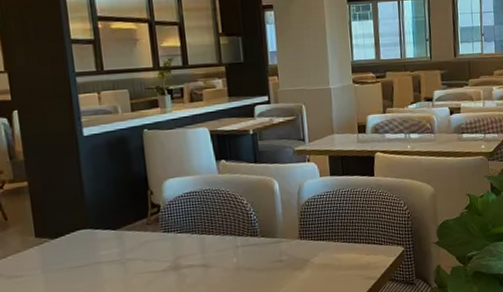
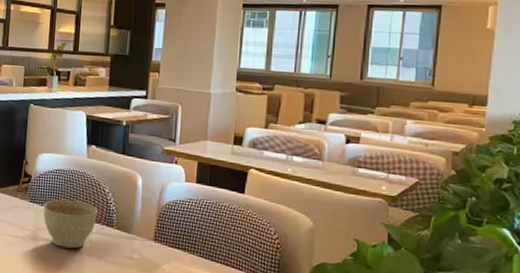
planter bowl: none [179,219,240,270] -> present [43,199,98,249]

